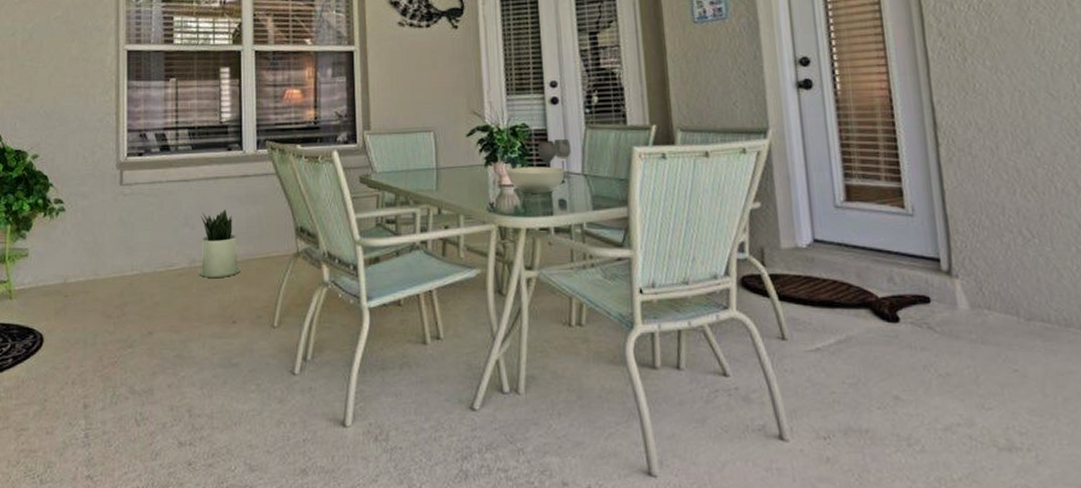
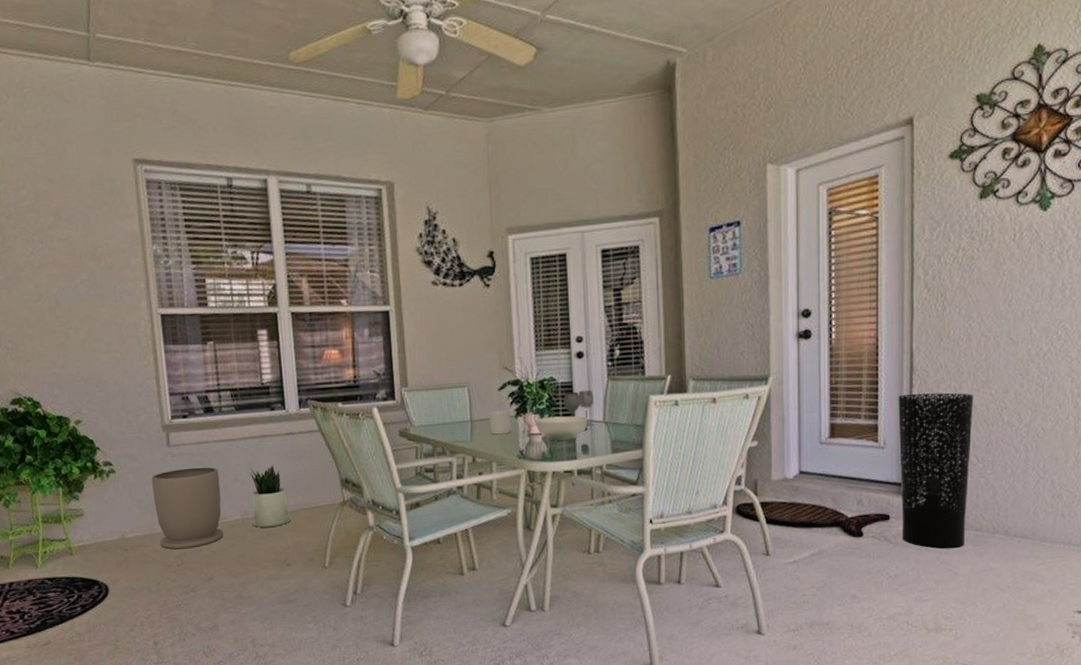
planter pot: none [101,208,170,298] -> present [151,467,224,550]
mug: none [456,158,481,185] -> present [488,410,512,435]
umbrella stand: none [923,153,1030,344] -> present [898,393,974,549]

